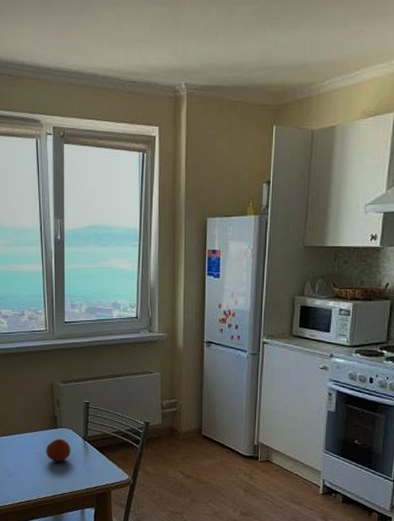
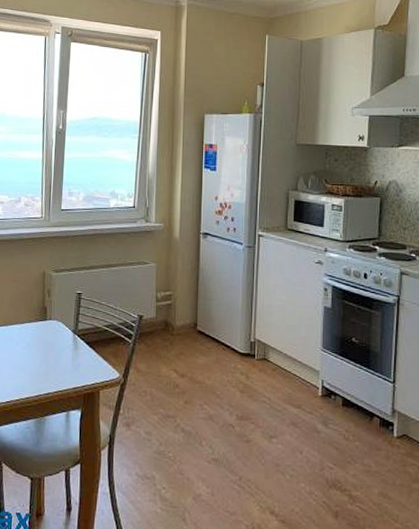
fruit: present [46,438,71,462] -> none [32,331,60,357]

